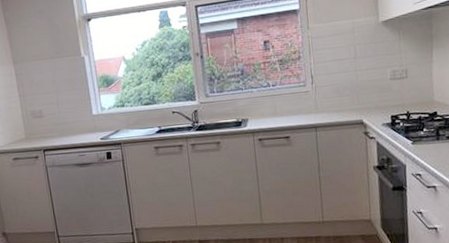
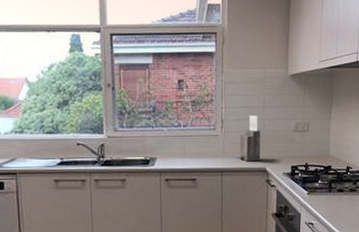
knife block: none [332,67,356,115] -> present [239,115,261,162]

